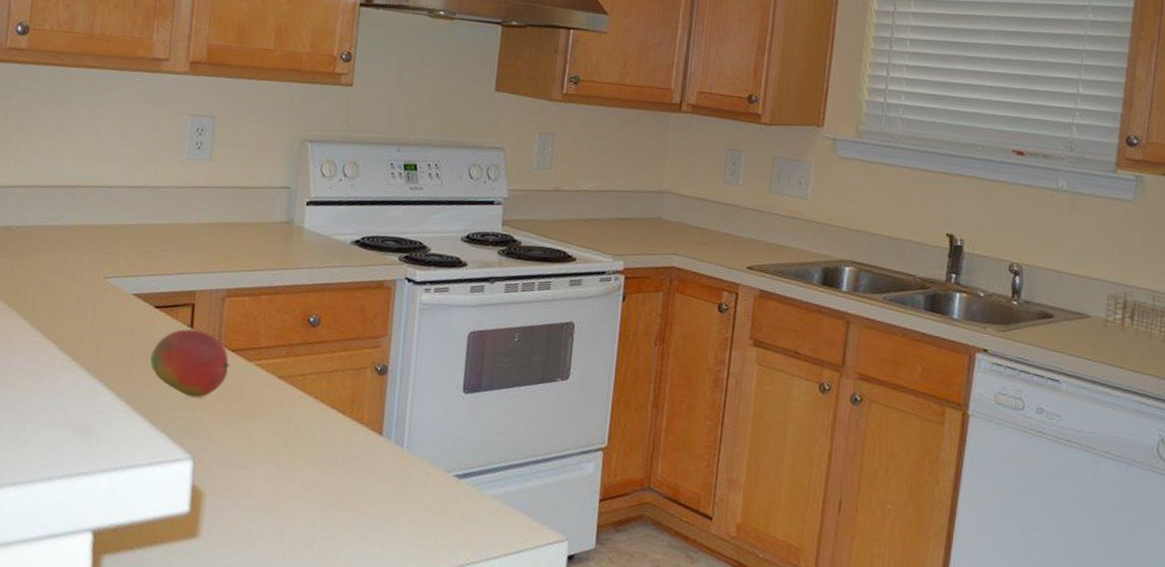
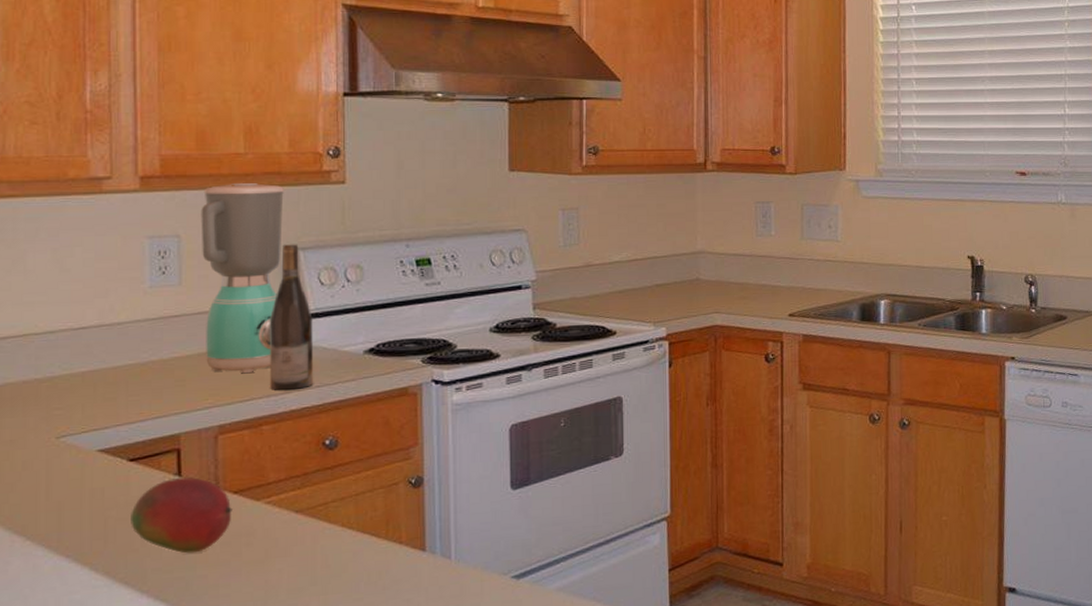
blender: none [223,75,302,247] -> present [201,182,284,374]
wine bottle: none [271,135,312,268] -> present [269,244,314,390]

